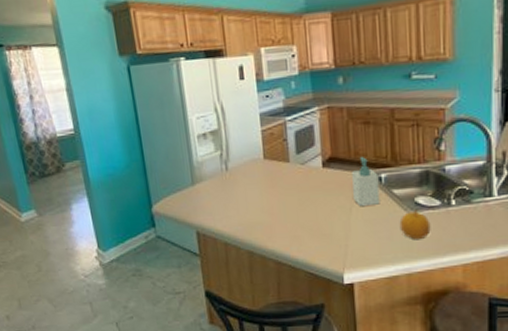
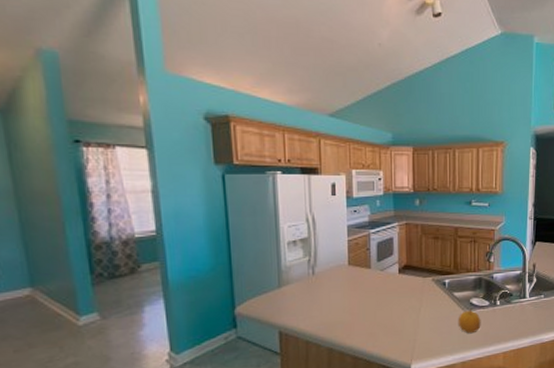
soap bottle: present [352,156,380,207] -> none [423,264,444,307]

